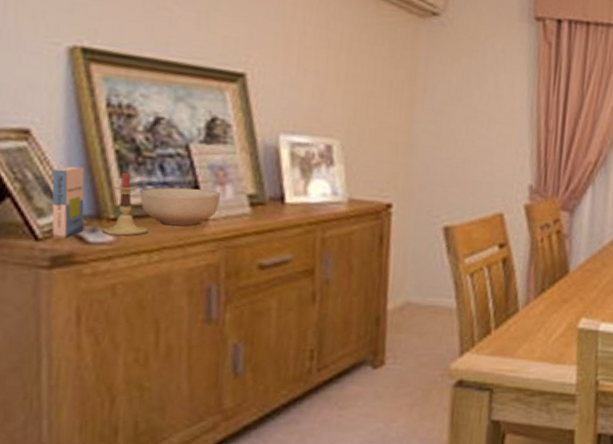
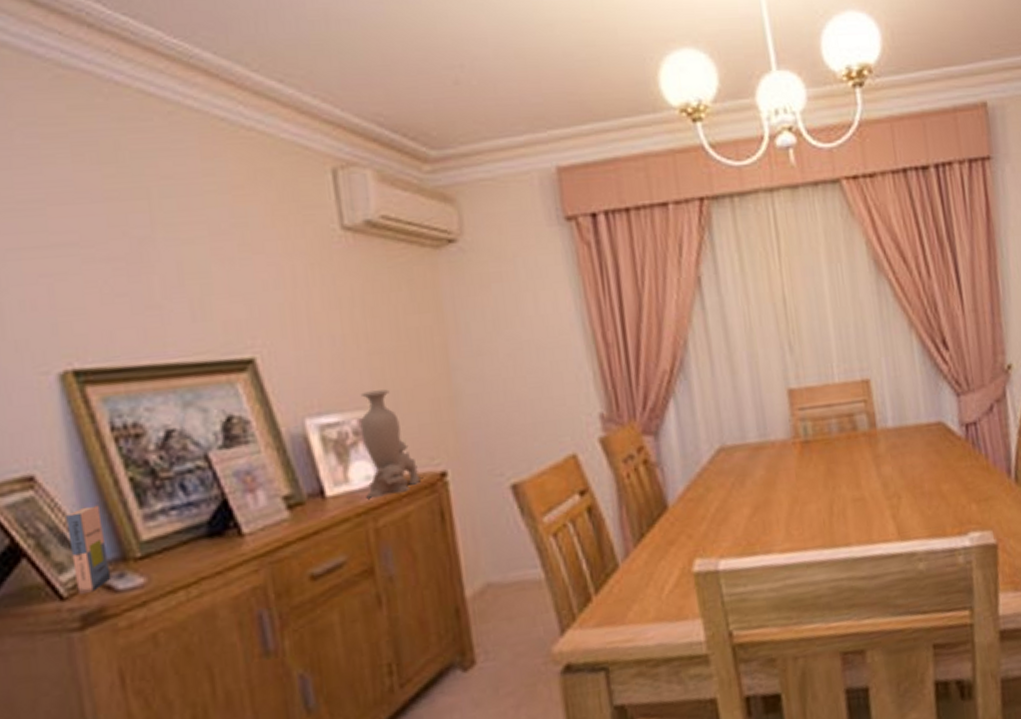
candlestick: present [101,172,148,236] -> none [130,501,180,578]
bowl: present [139,187,222,227] -> none [163,500,254,553]
vase with dog figurine: none [320,123,369,214] -> present [360,389,421,500]

